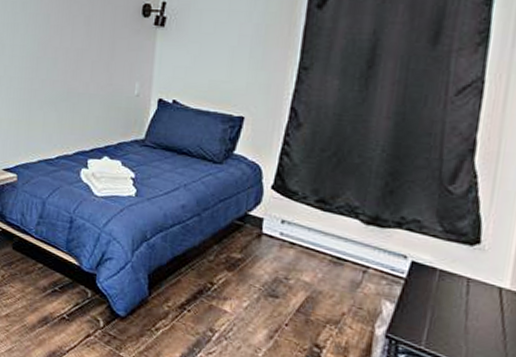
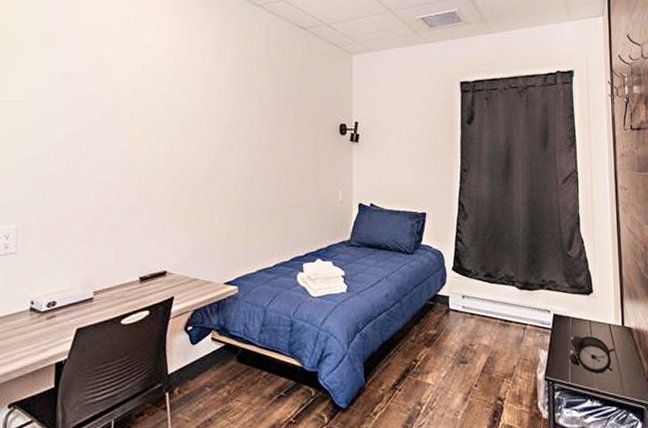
alarm clock: none [426,292,503,348] -> present [569,335,615,373]

